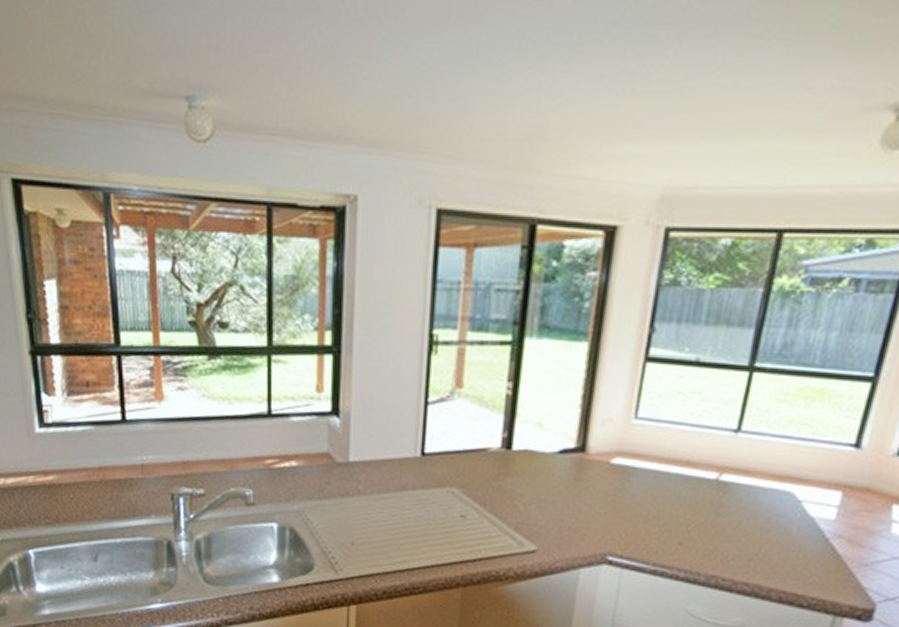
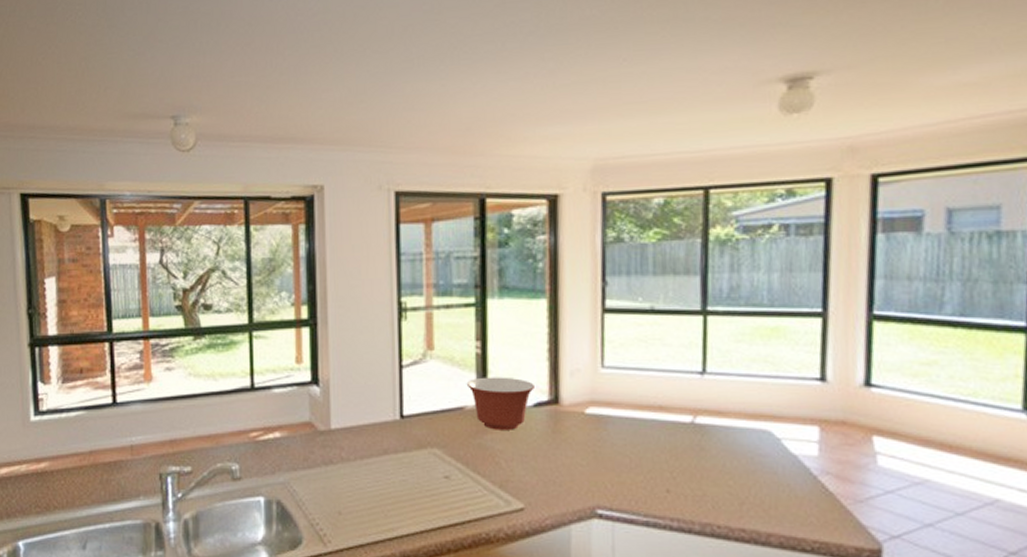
mixing bowl: none [492,419,564,475] -> present [466,377,536,430]

